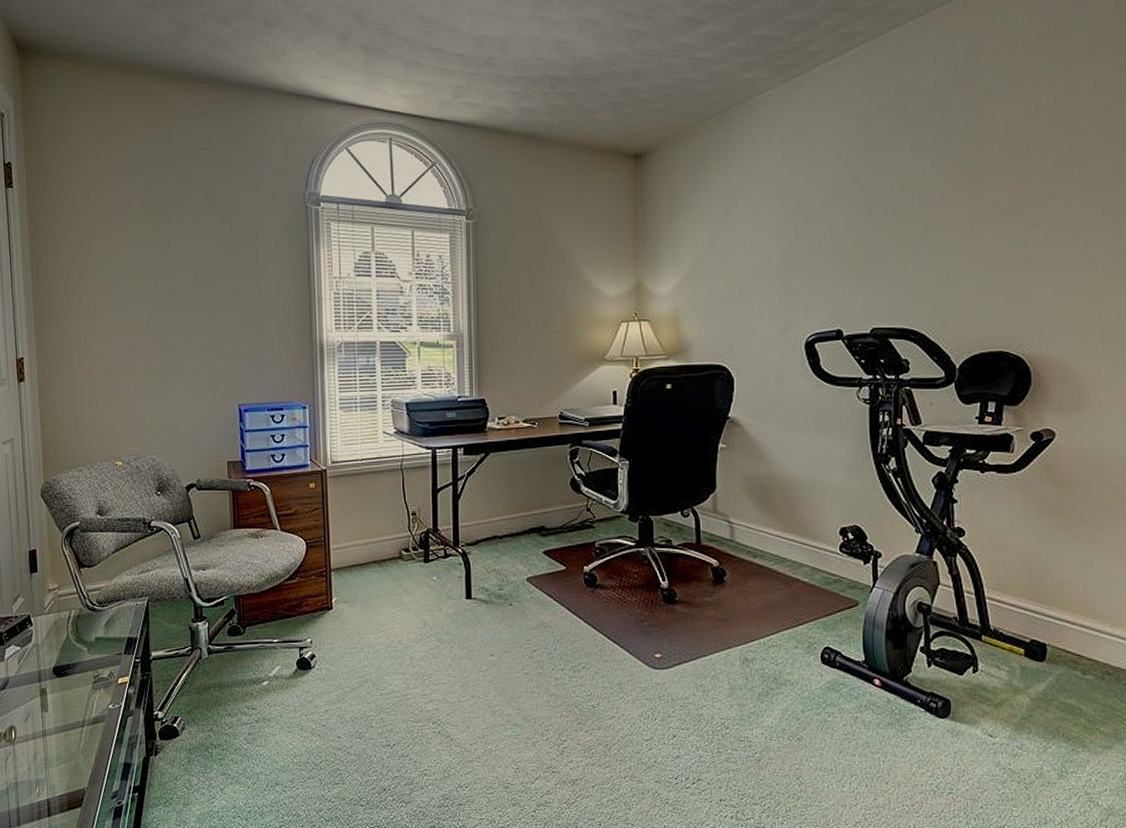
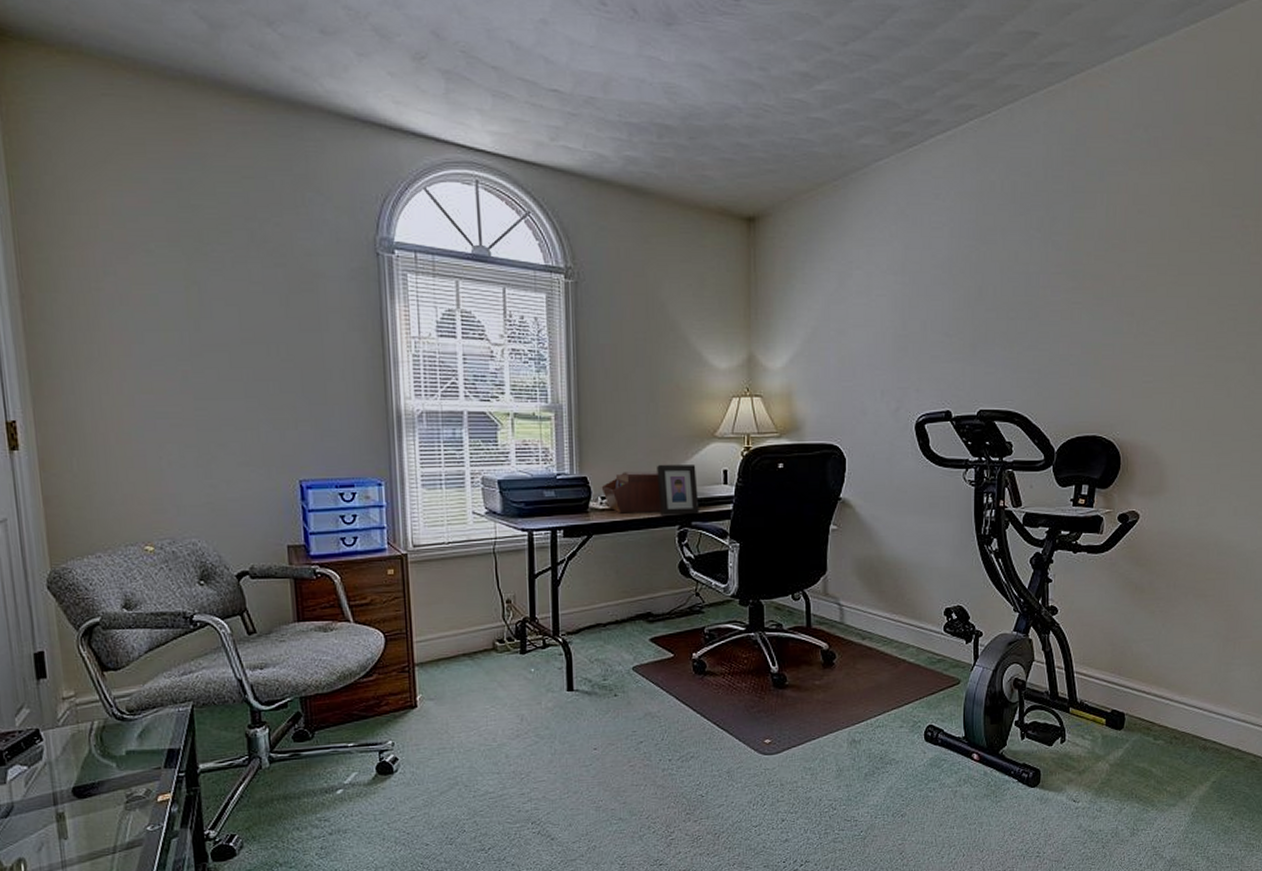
sewing box: none [498,393,553,433] -> present [601,471,661,514]
picture frame: none [550,386,590,435] -> present [657,464,700,516]

